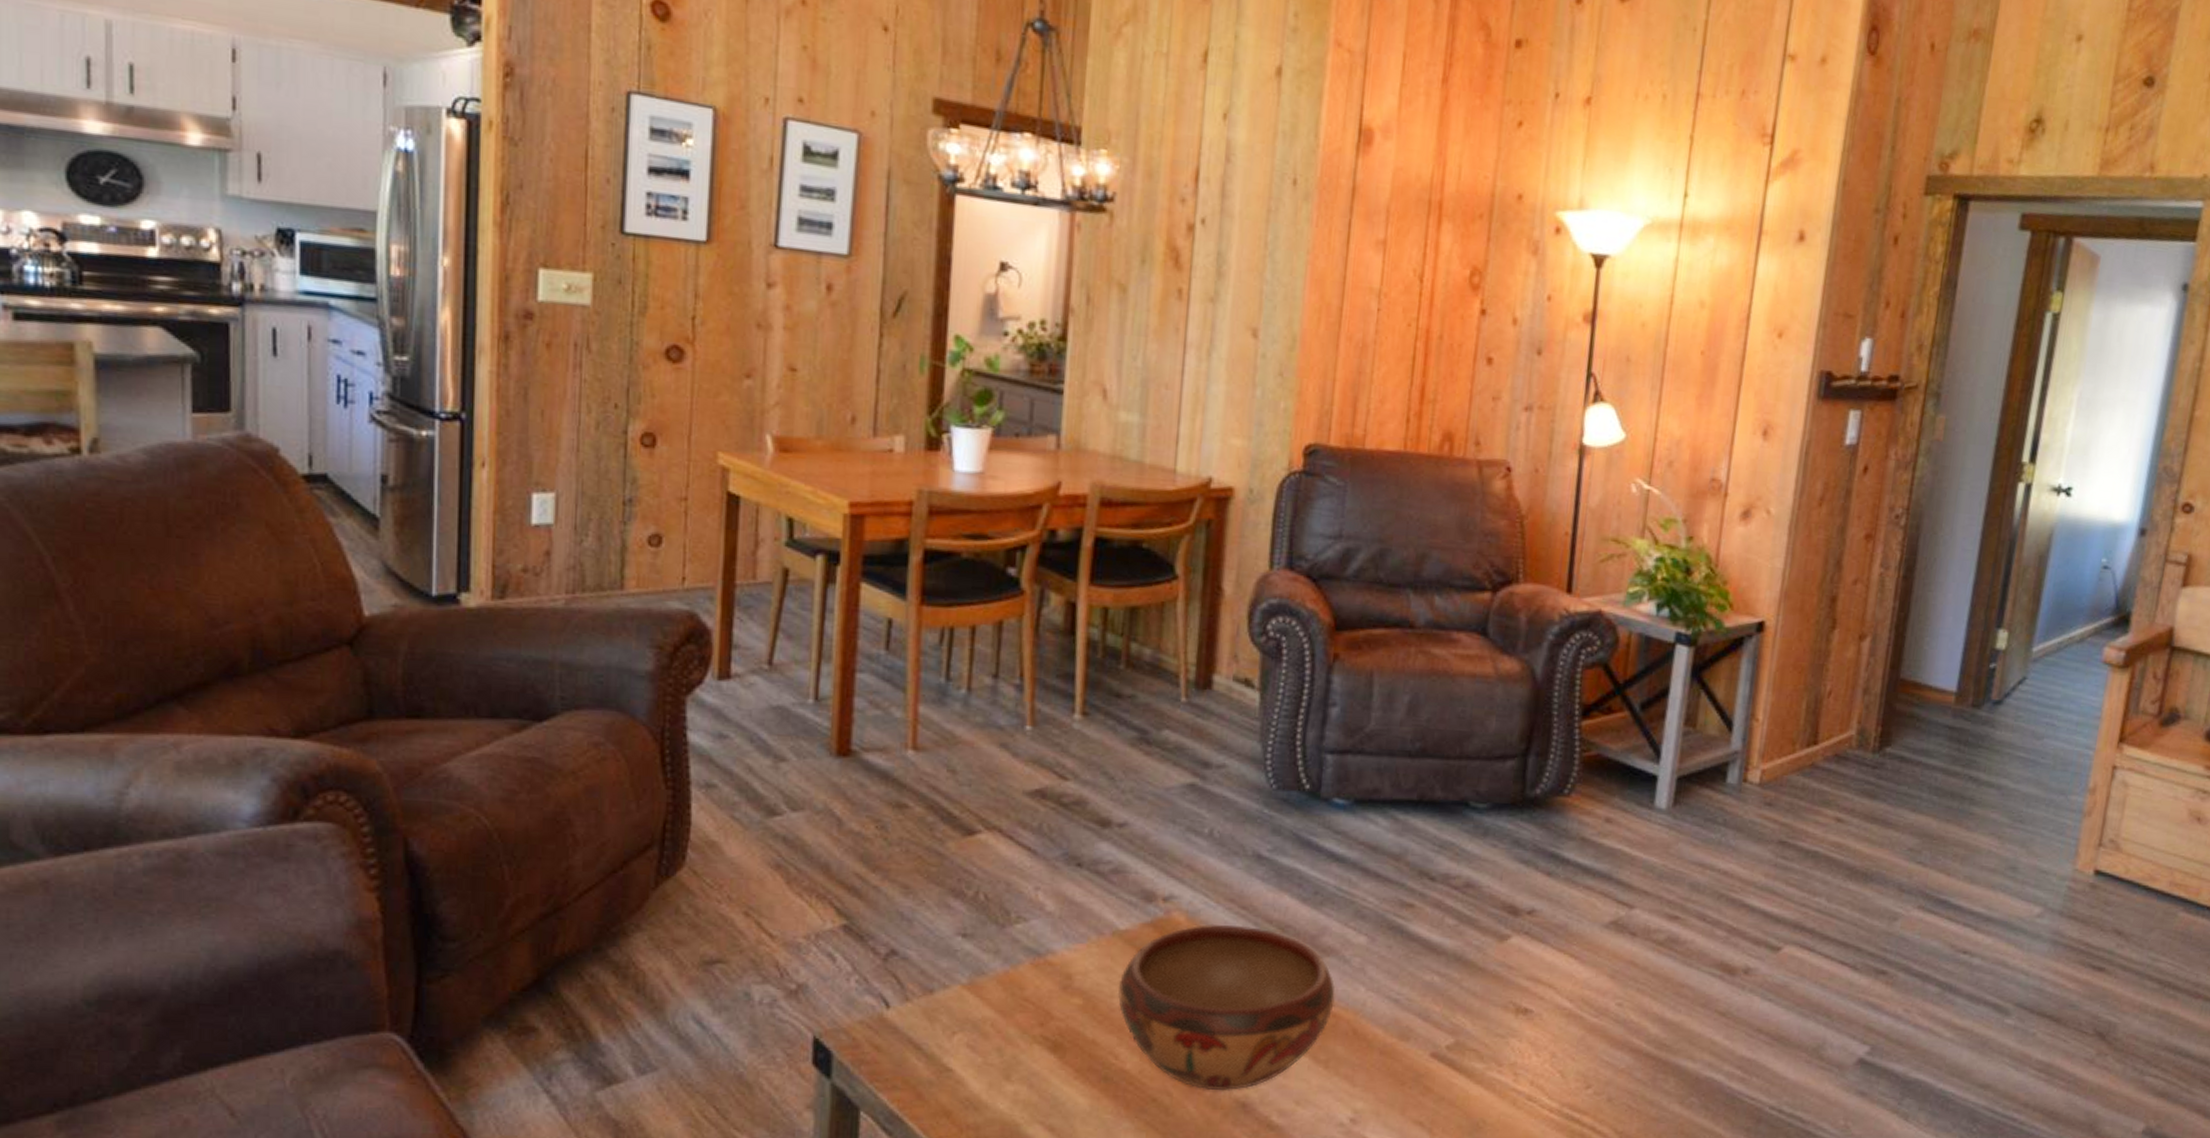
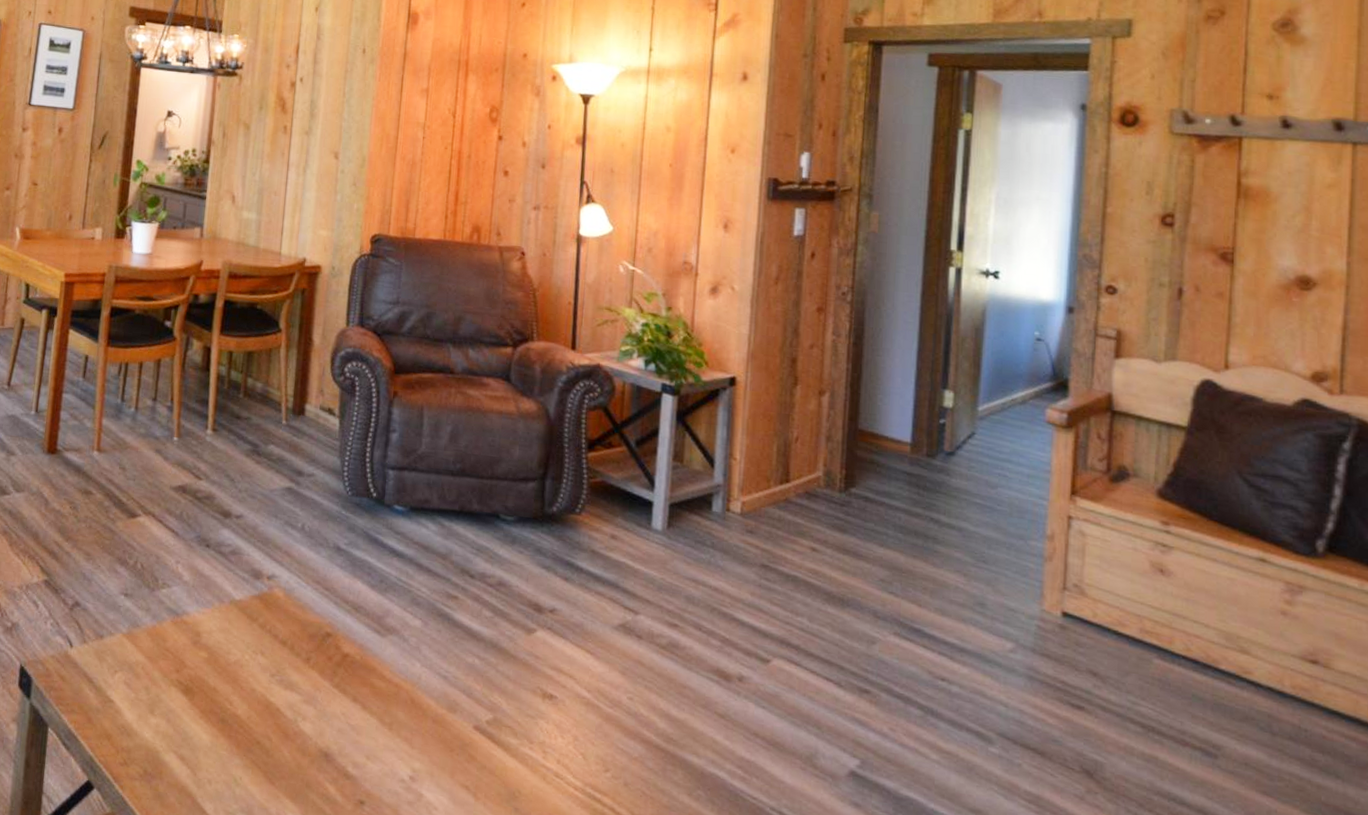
decorative bowl: present [1117,923,1335,1090] -> none [233,600,397,741]

